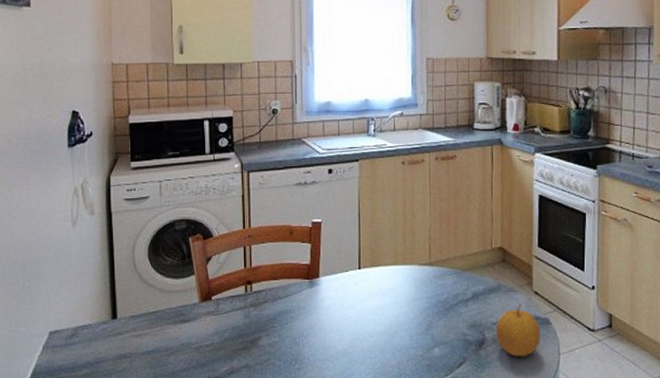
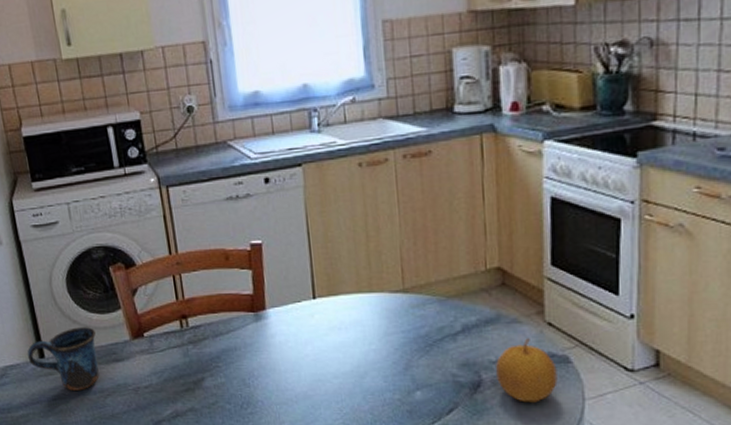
mug: none [100,290,168,350] -> present [27,327,100,391]

